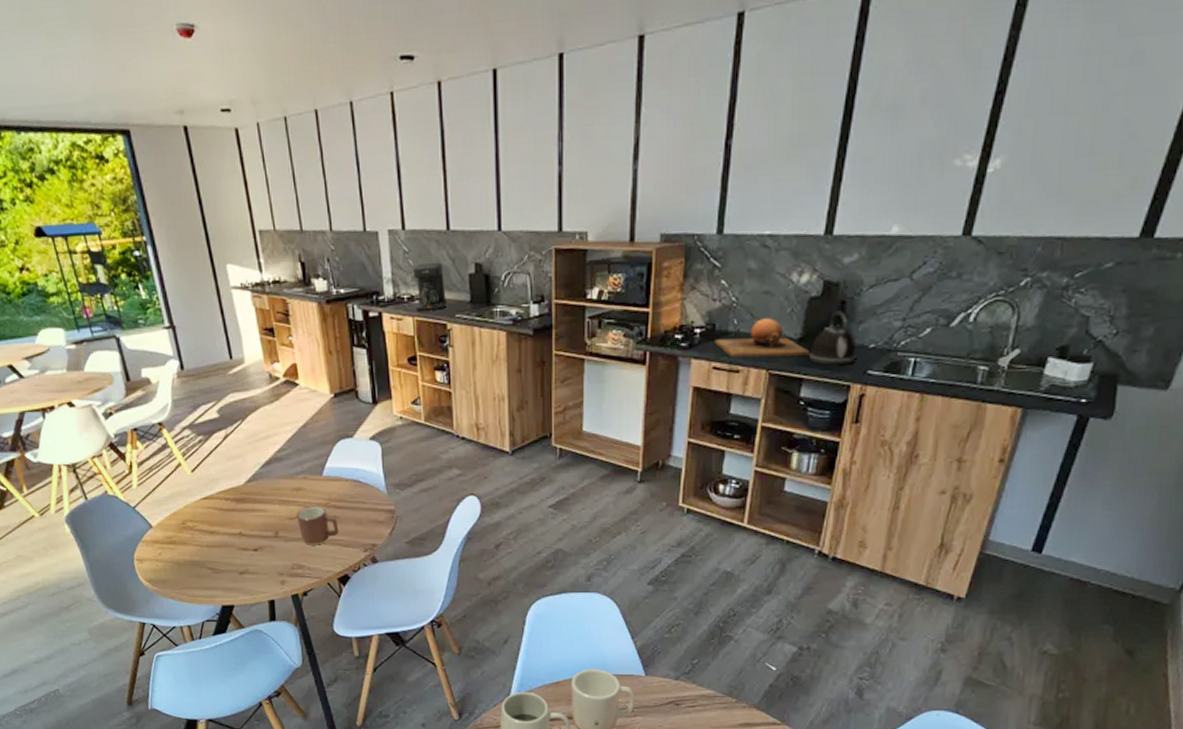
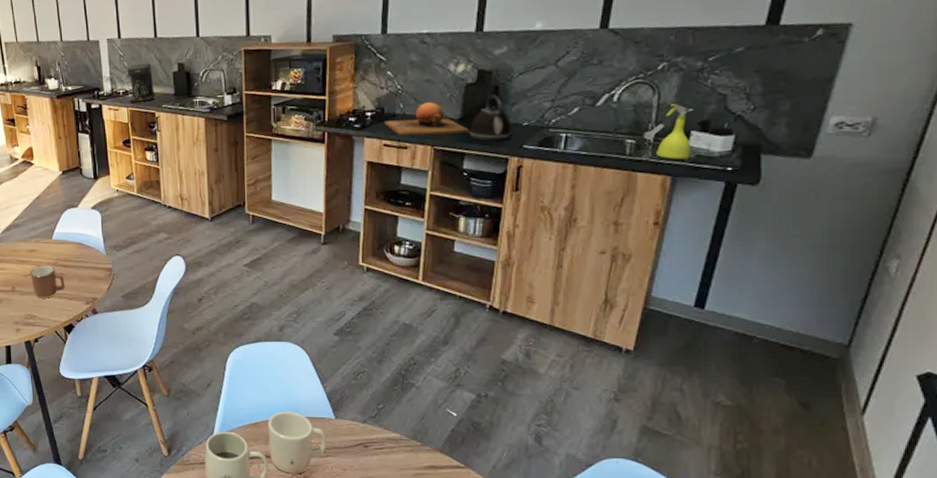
spray bottle: none [1009,326,1054,390] -> present [656,104,694,160]

